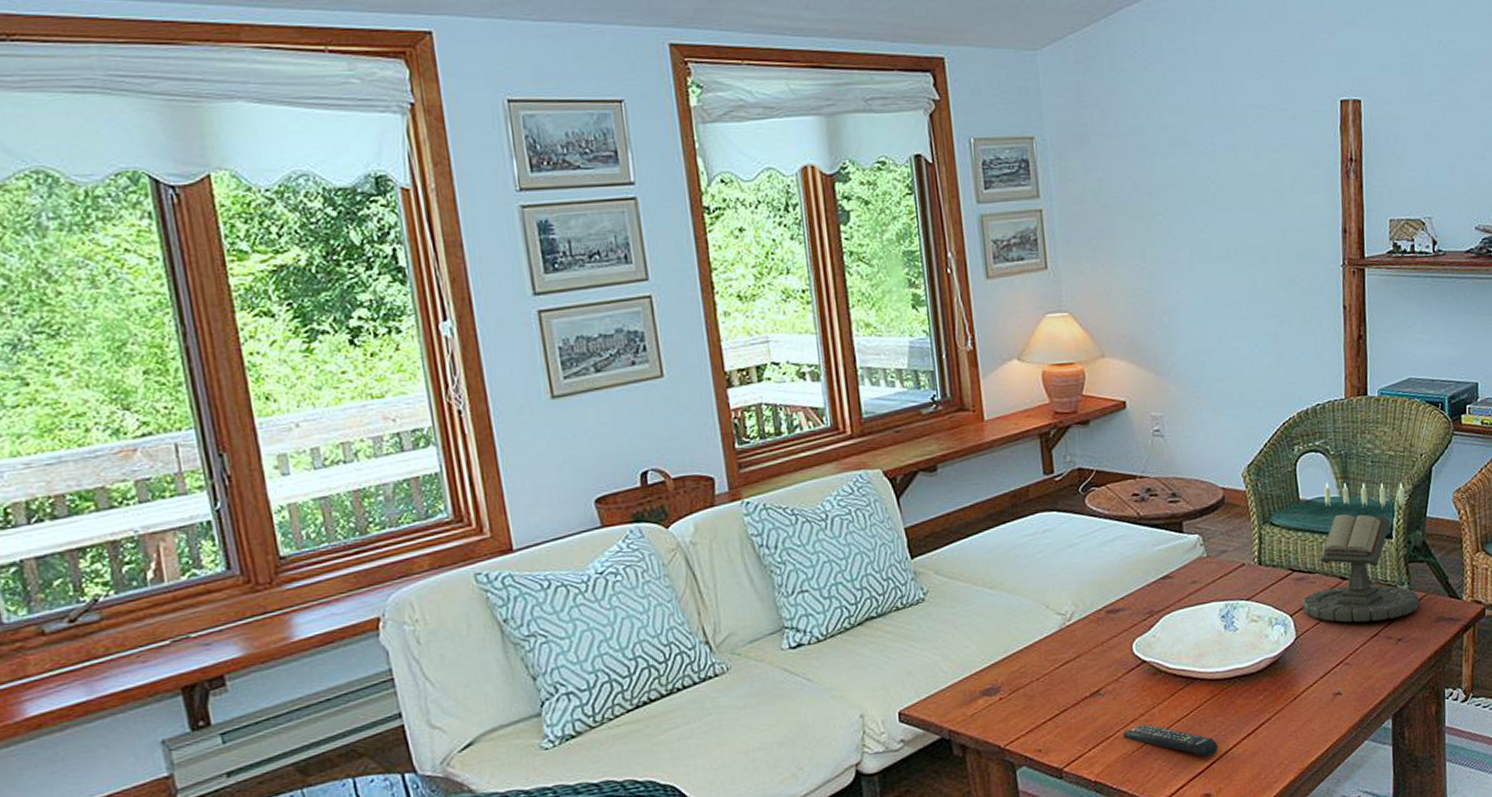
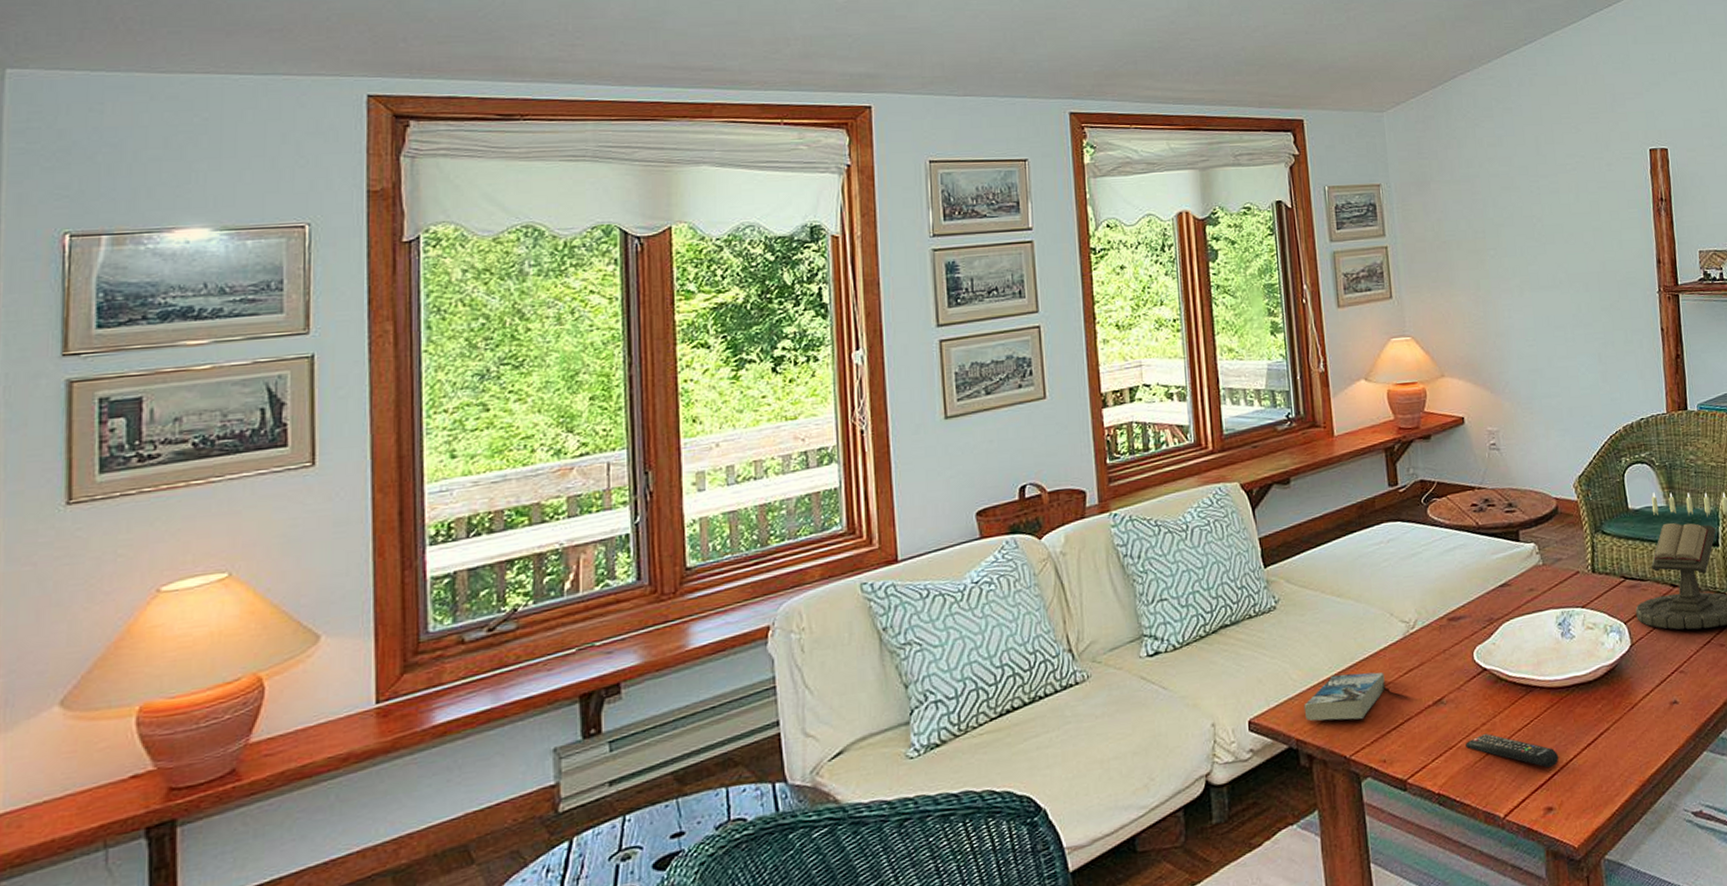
book: none [956,664,1041,713] -> present [1304,672,1385,722]

